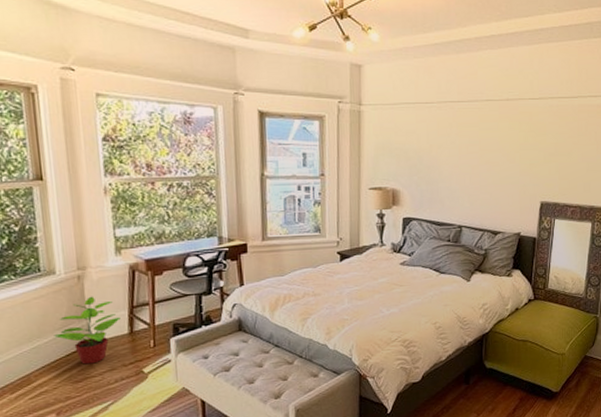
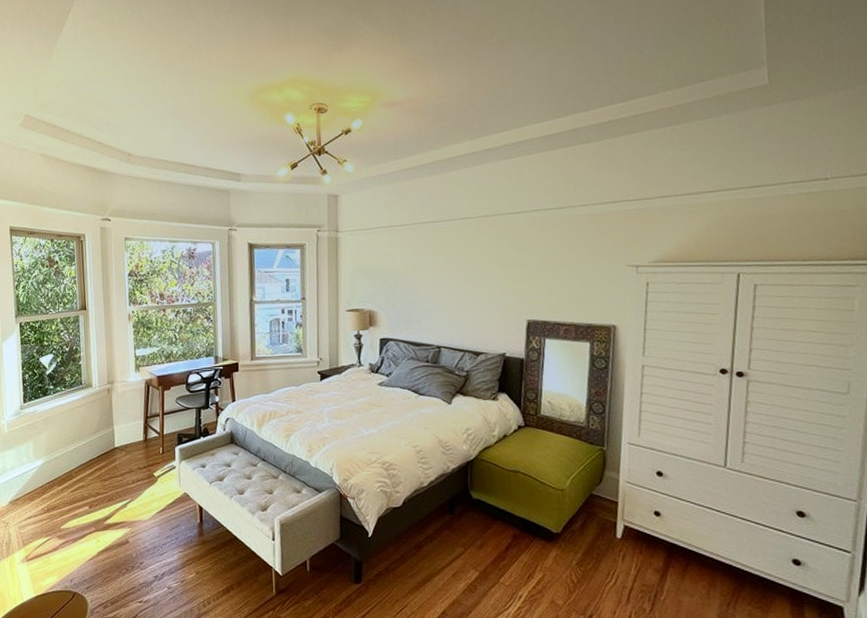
potted plant: present [54,296,121,365] -> none [89,406,138,465]

